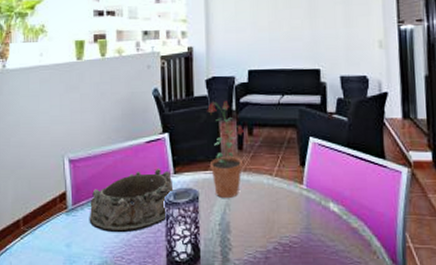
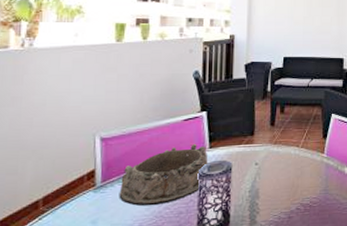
potted plant: present [206,101,245,198] -> none [243,83,278,168]

